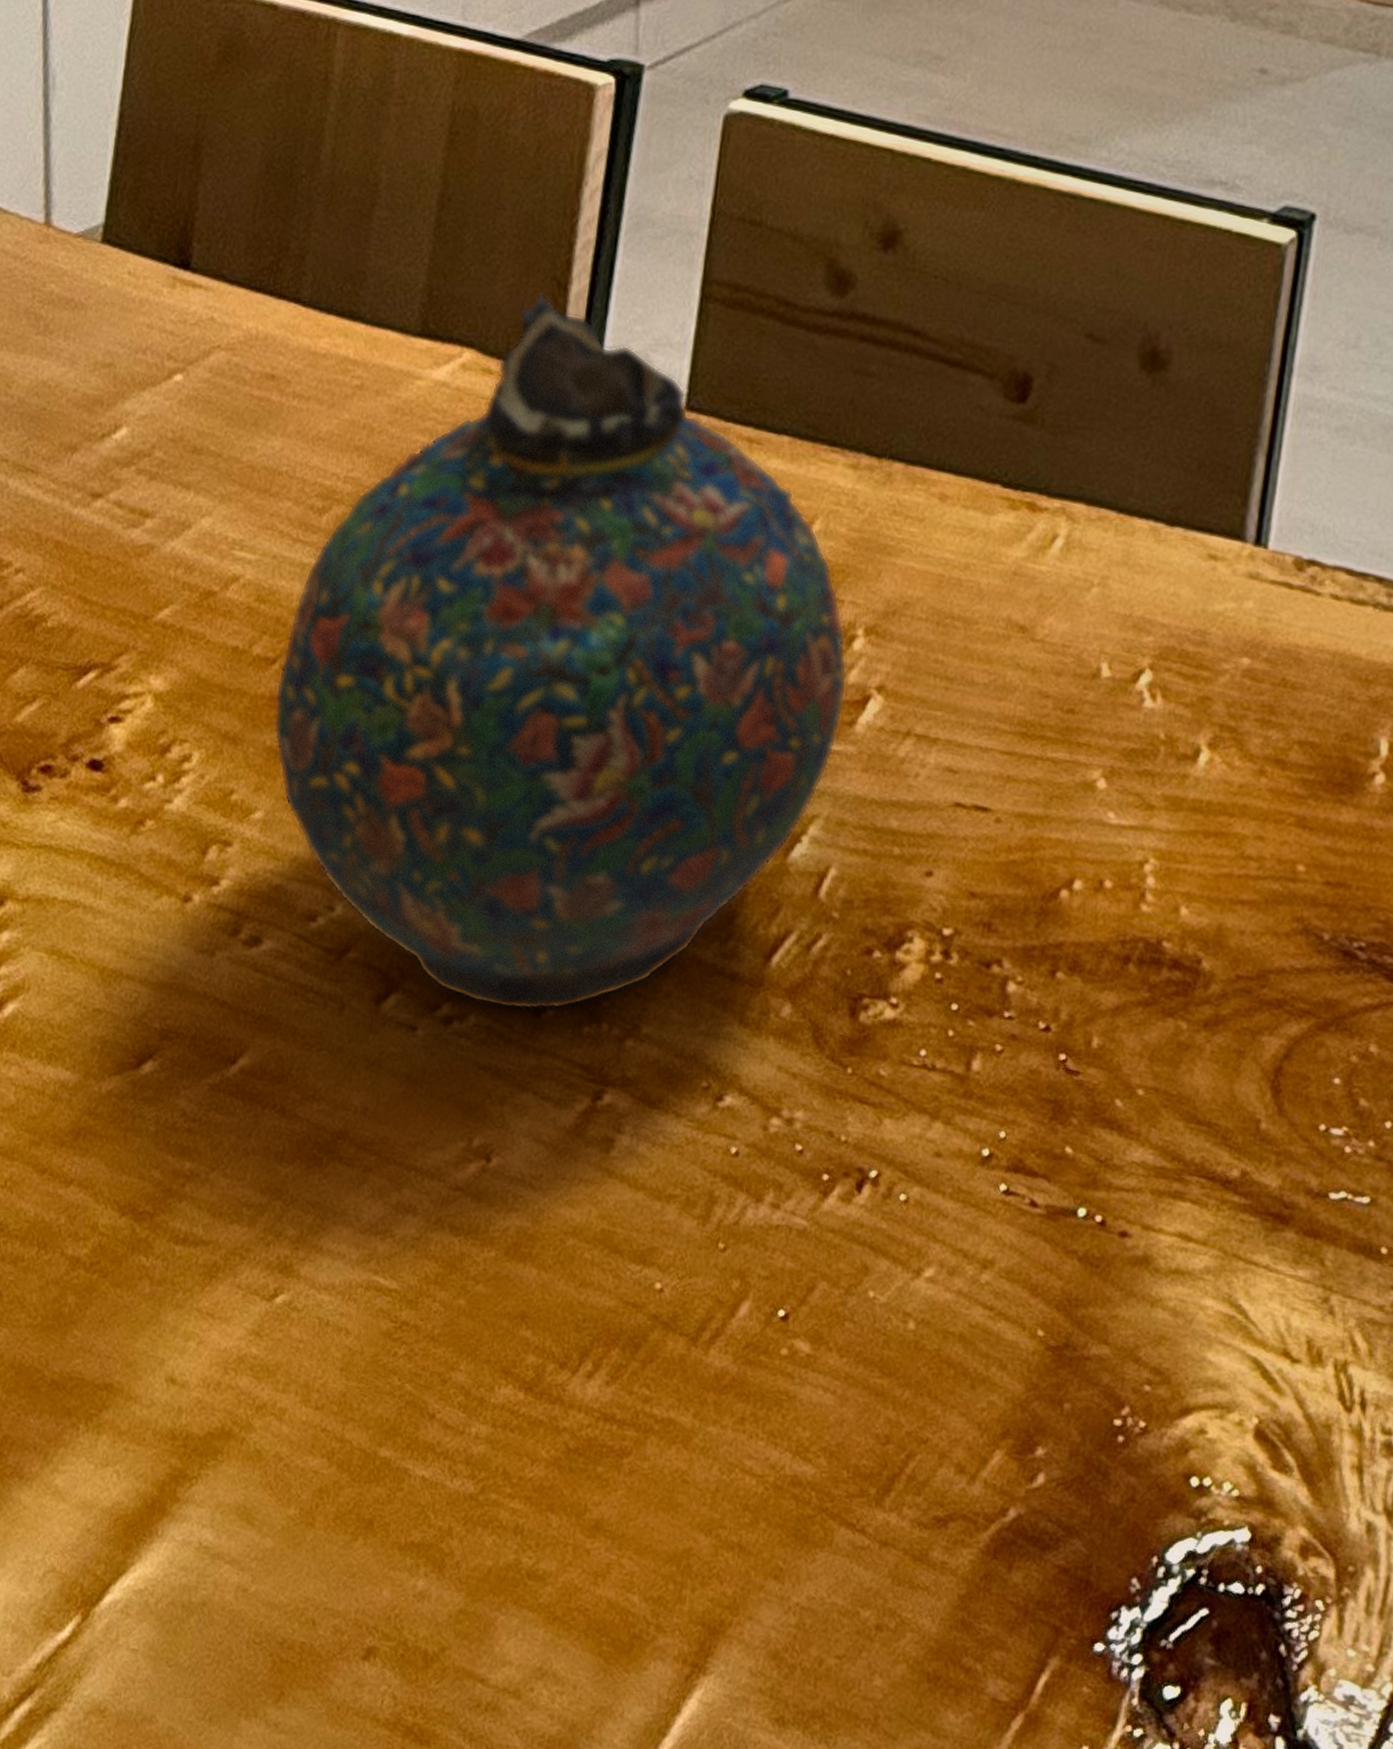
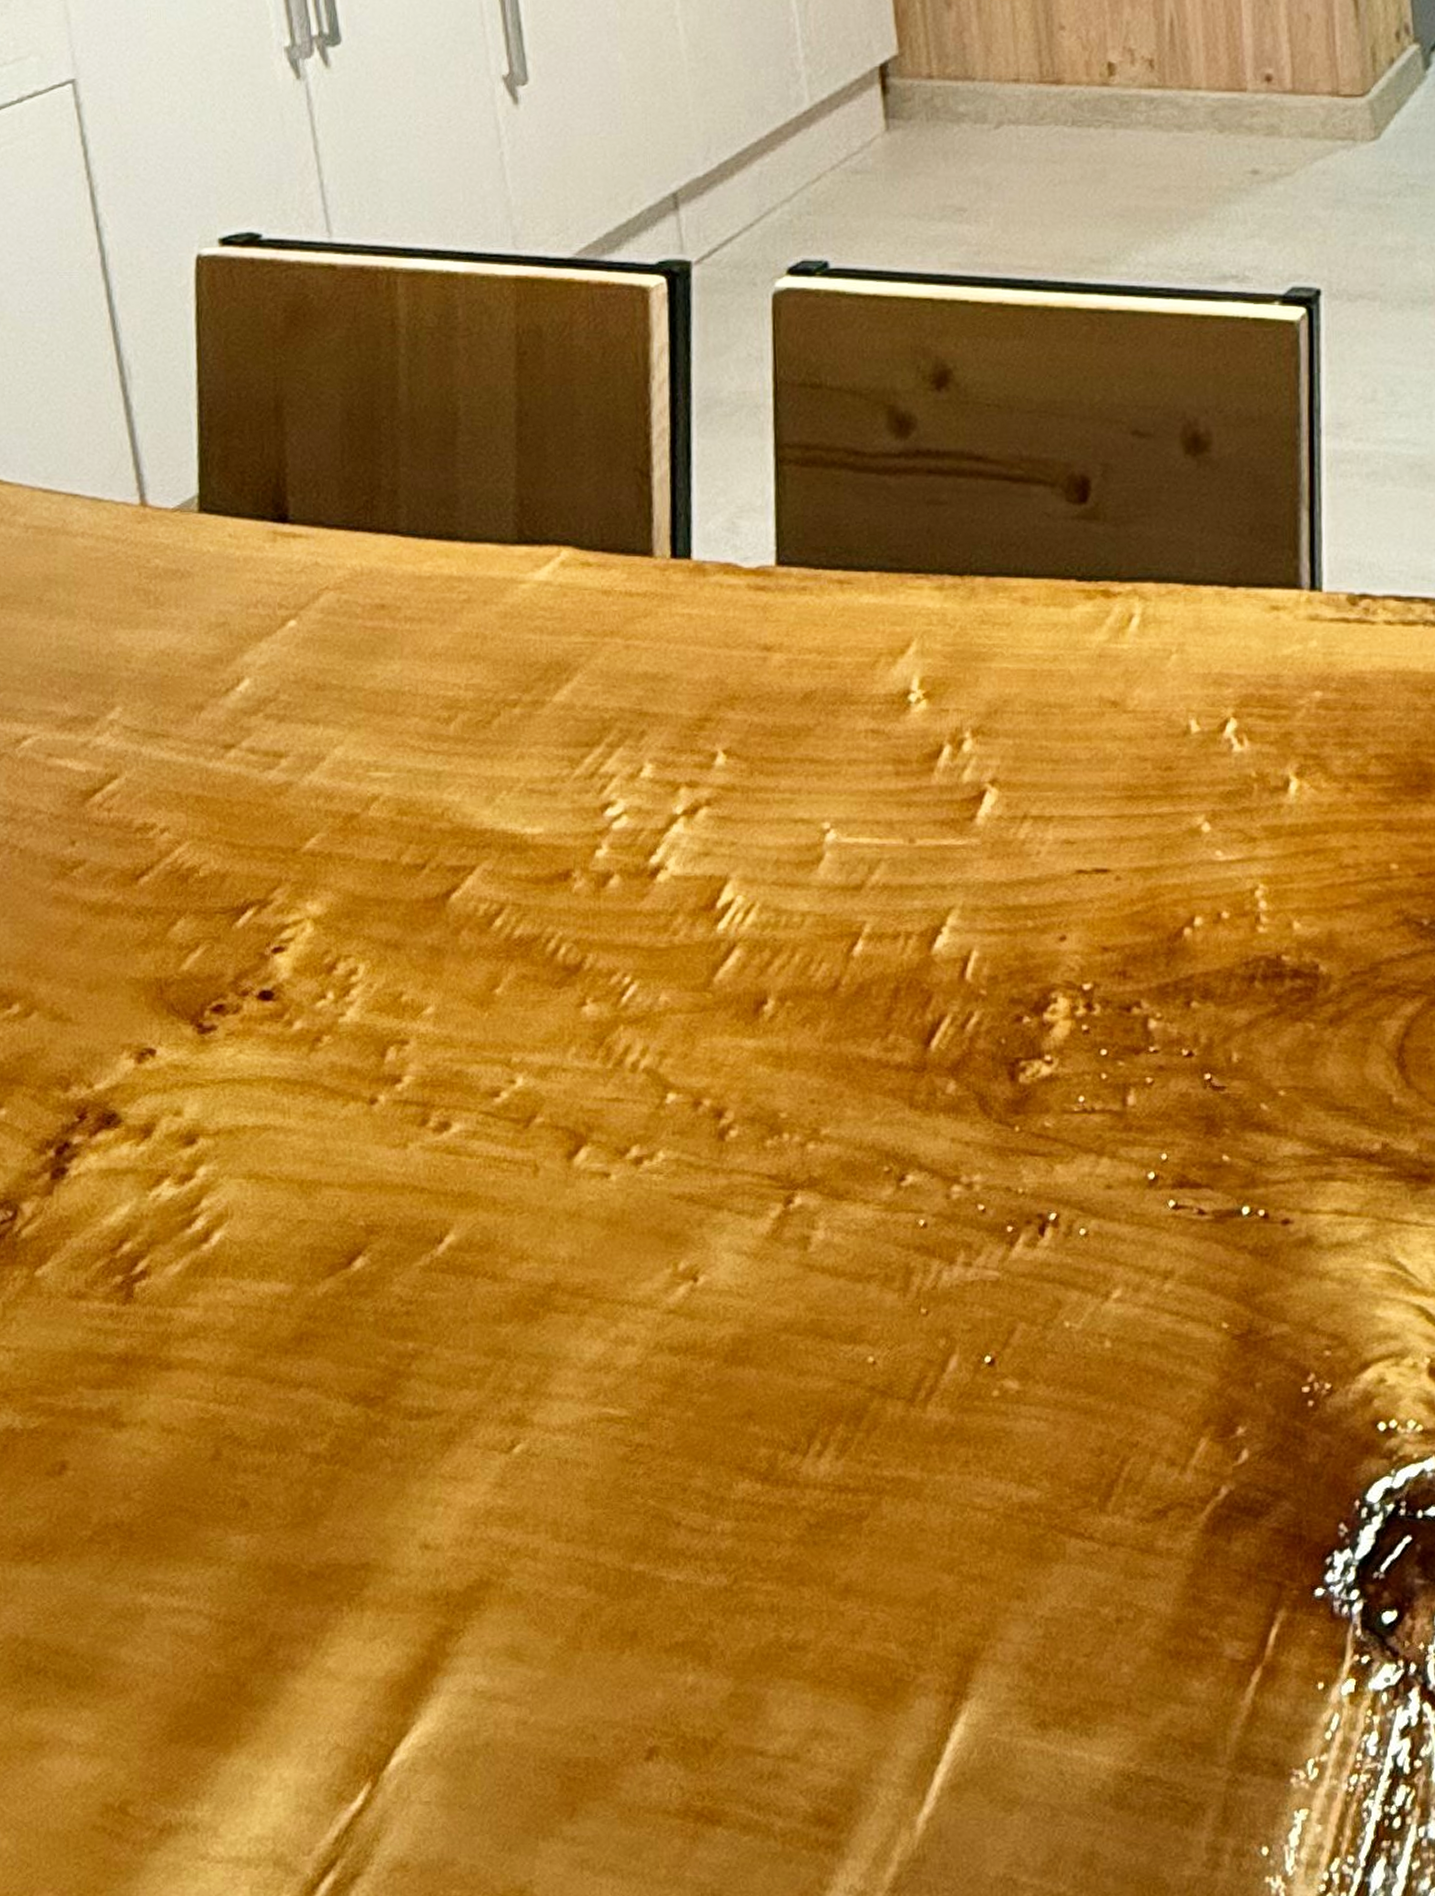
snuff bottle: present [273,293,848,1011] -> none [429,484,964,1139]

